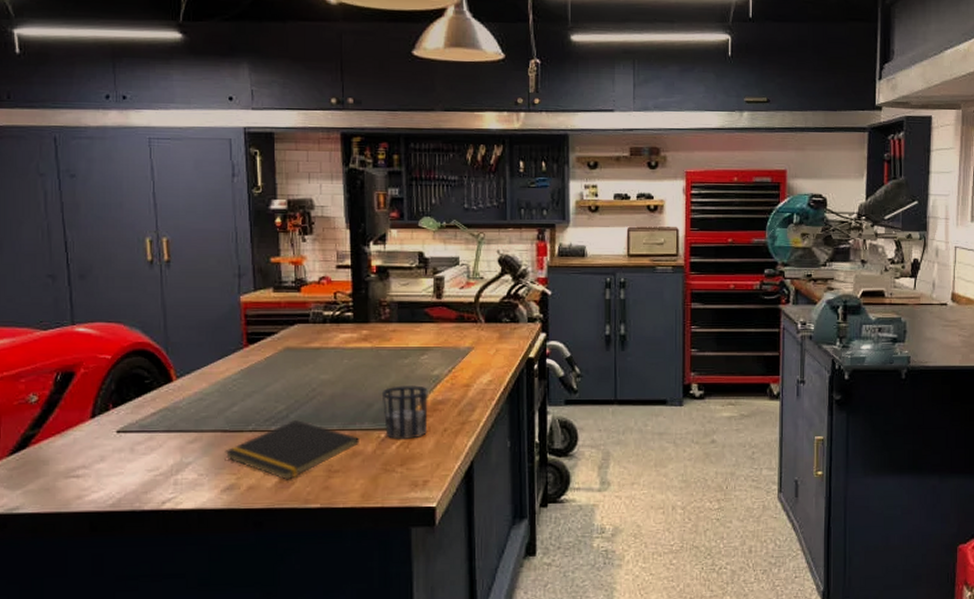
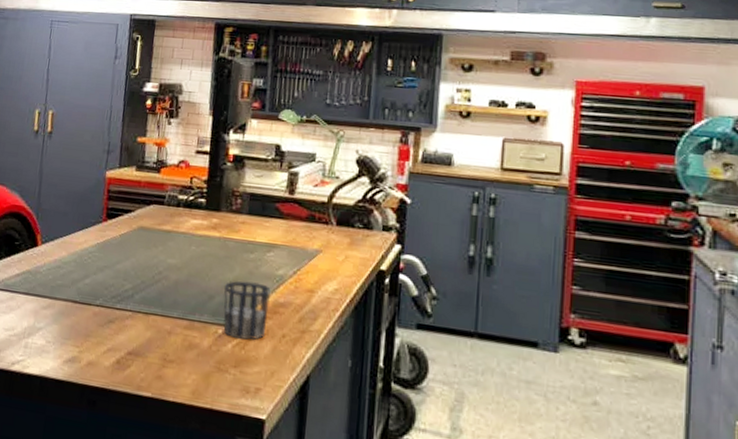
notepad: present [225,420,359,480] -> none [72,301,197,362]

